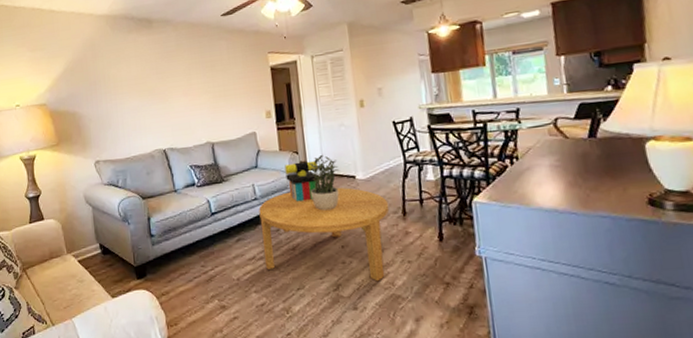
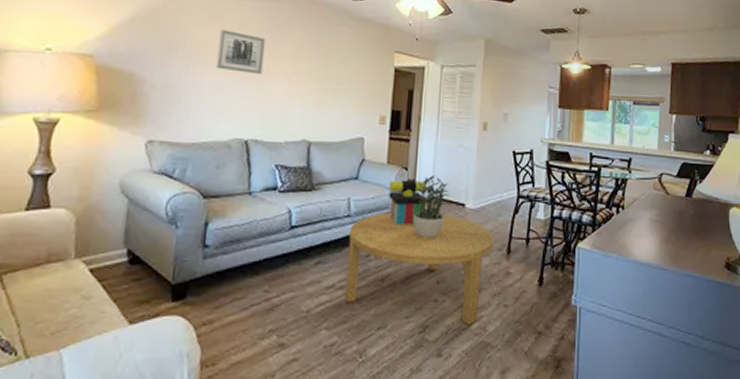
wall art: none [127,64,165,97] -> present [215,29,266,74]

